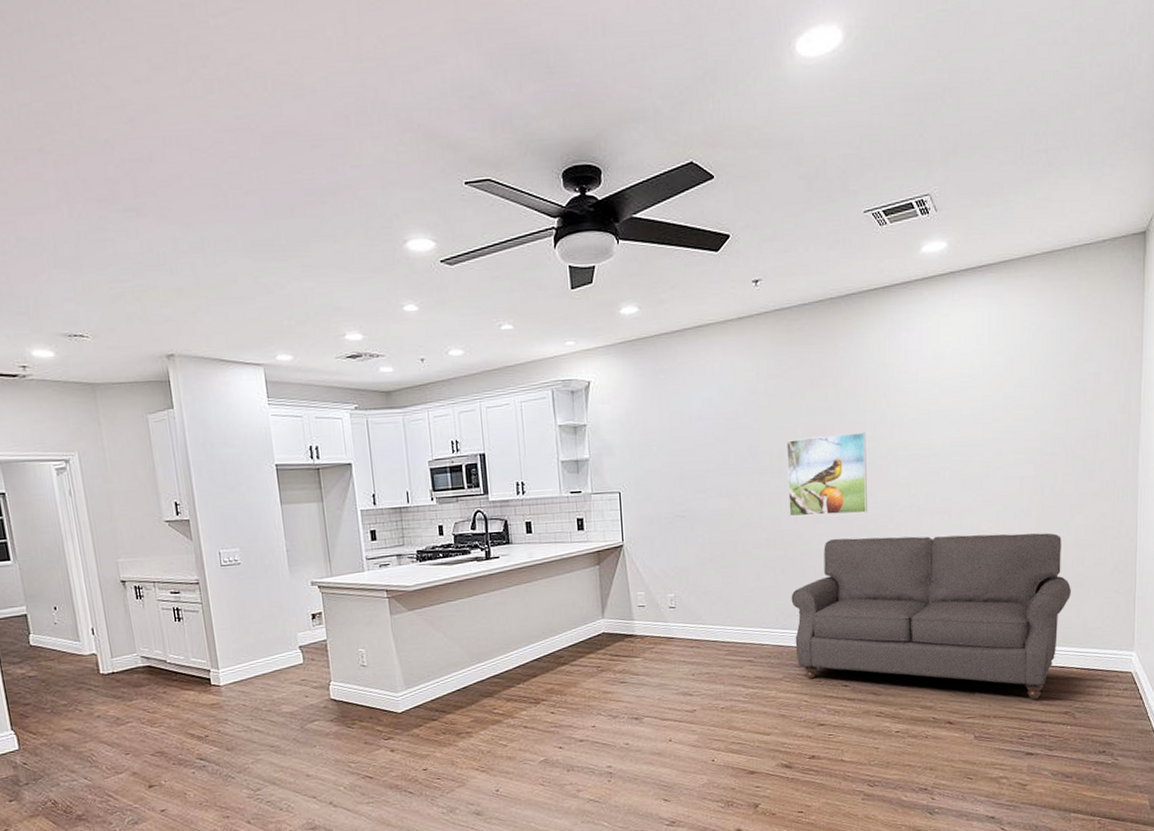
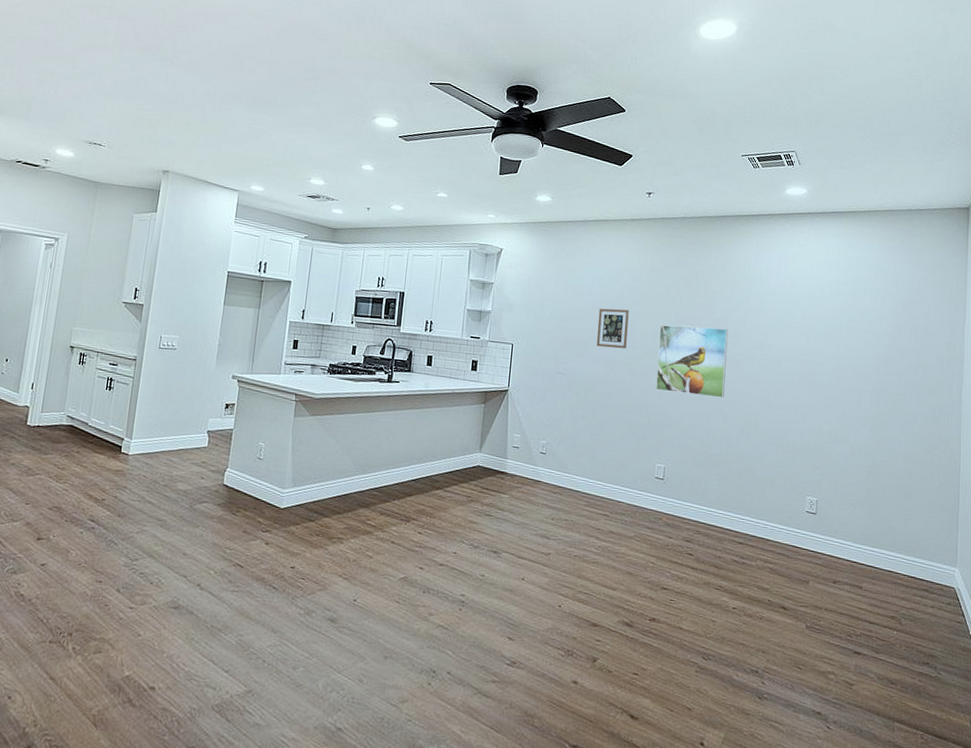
picture frame: none [713,429,750,479] -> present [596,308,629,349]
sofa: present [791,533,1071,699] -> none [648,416,900,599]

